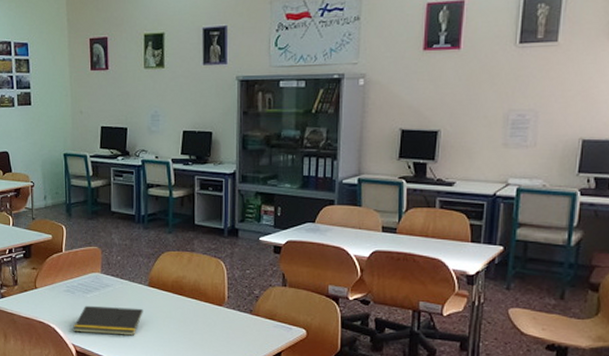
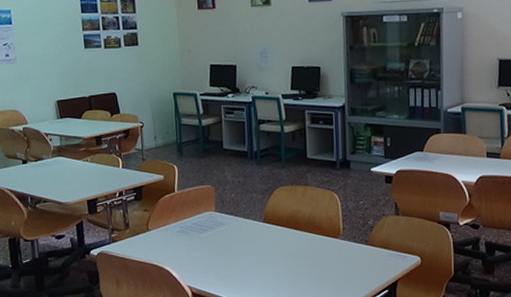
notepad: present [73,305,143,336] -> none [188,245,259,274]

